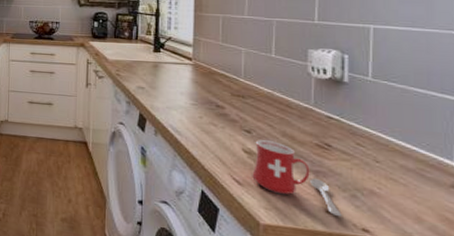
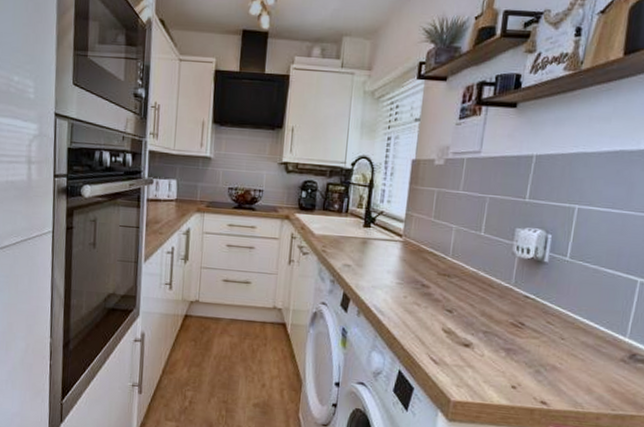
mug: present [252,140,342,216] -> none [448,319,525,391]

